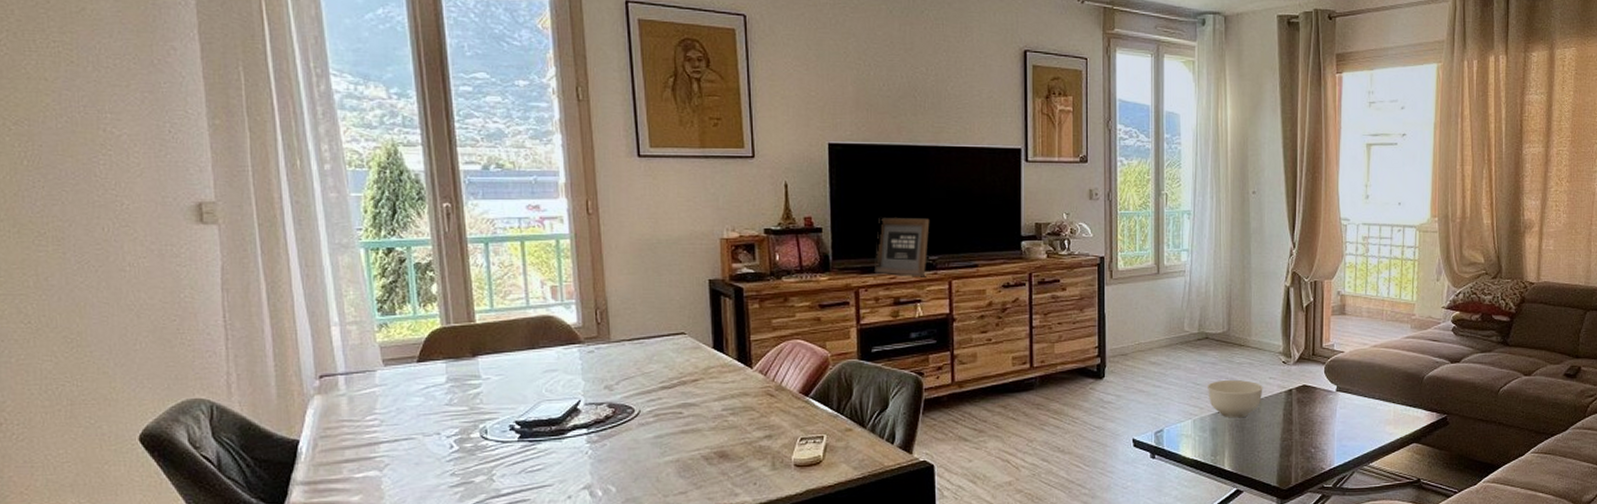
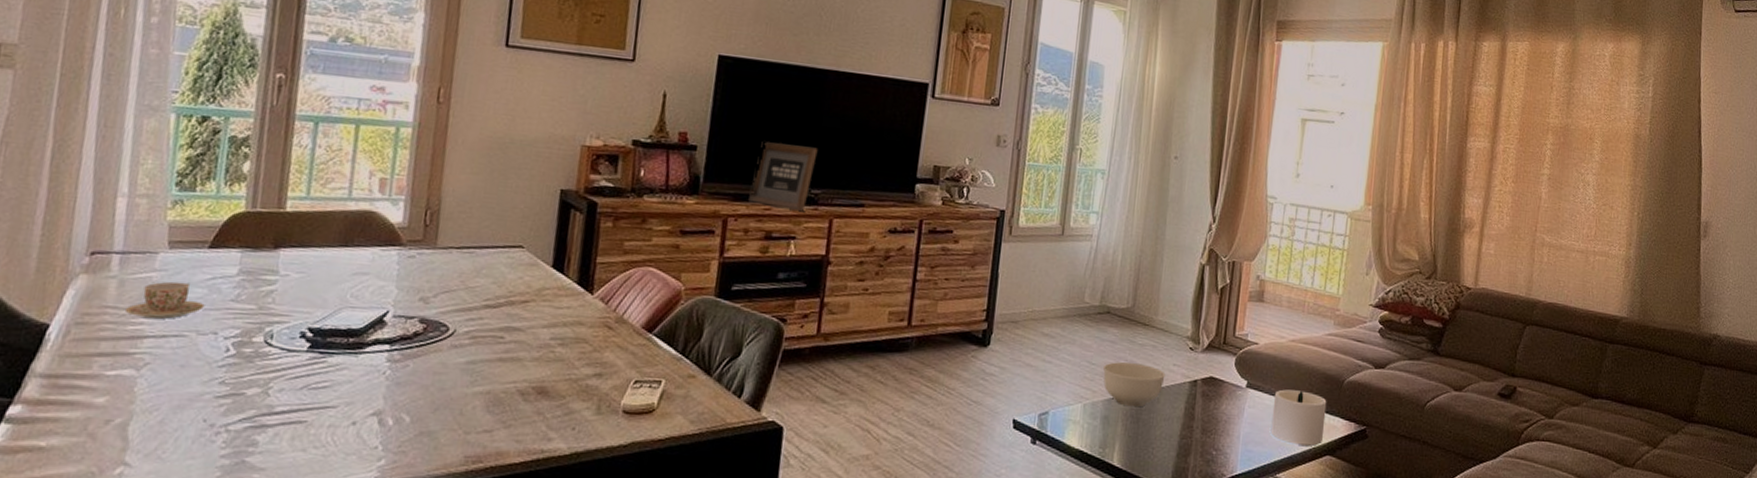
teacup: none [358,393,424,428] -> present [124,281,205,320]
candle: none [1361,389,1410,437] -> present [1270,389,1327,446]

